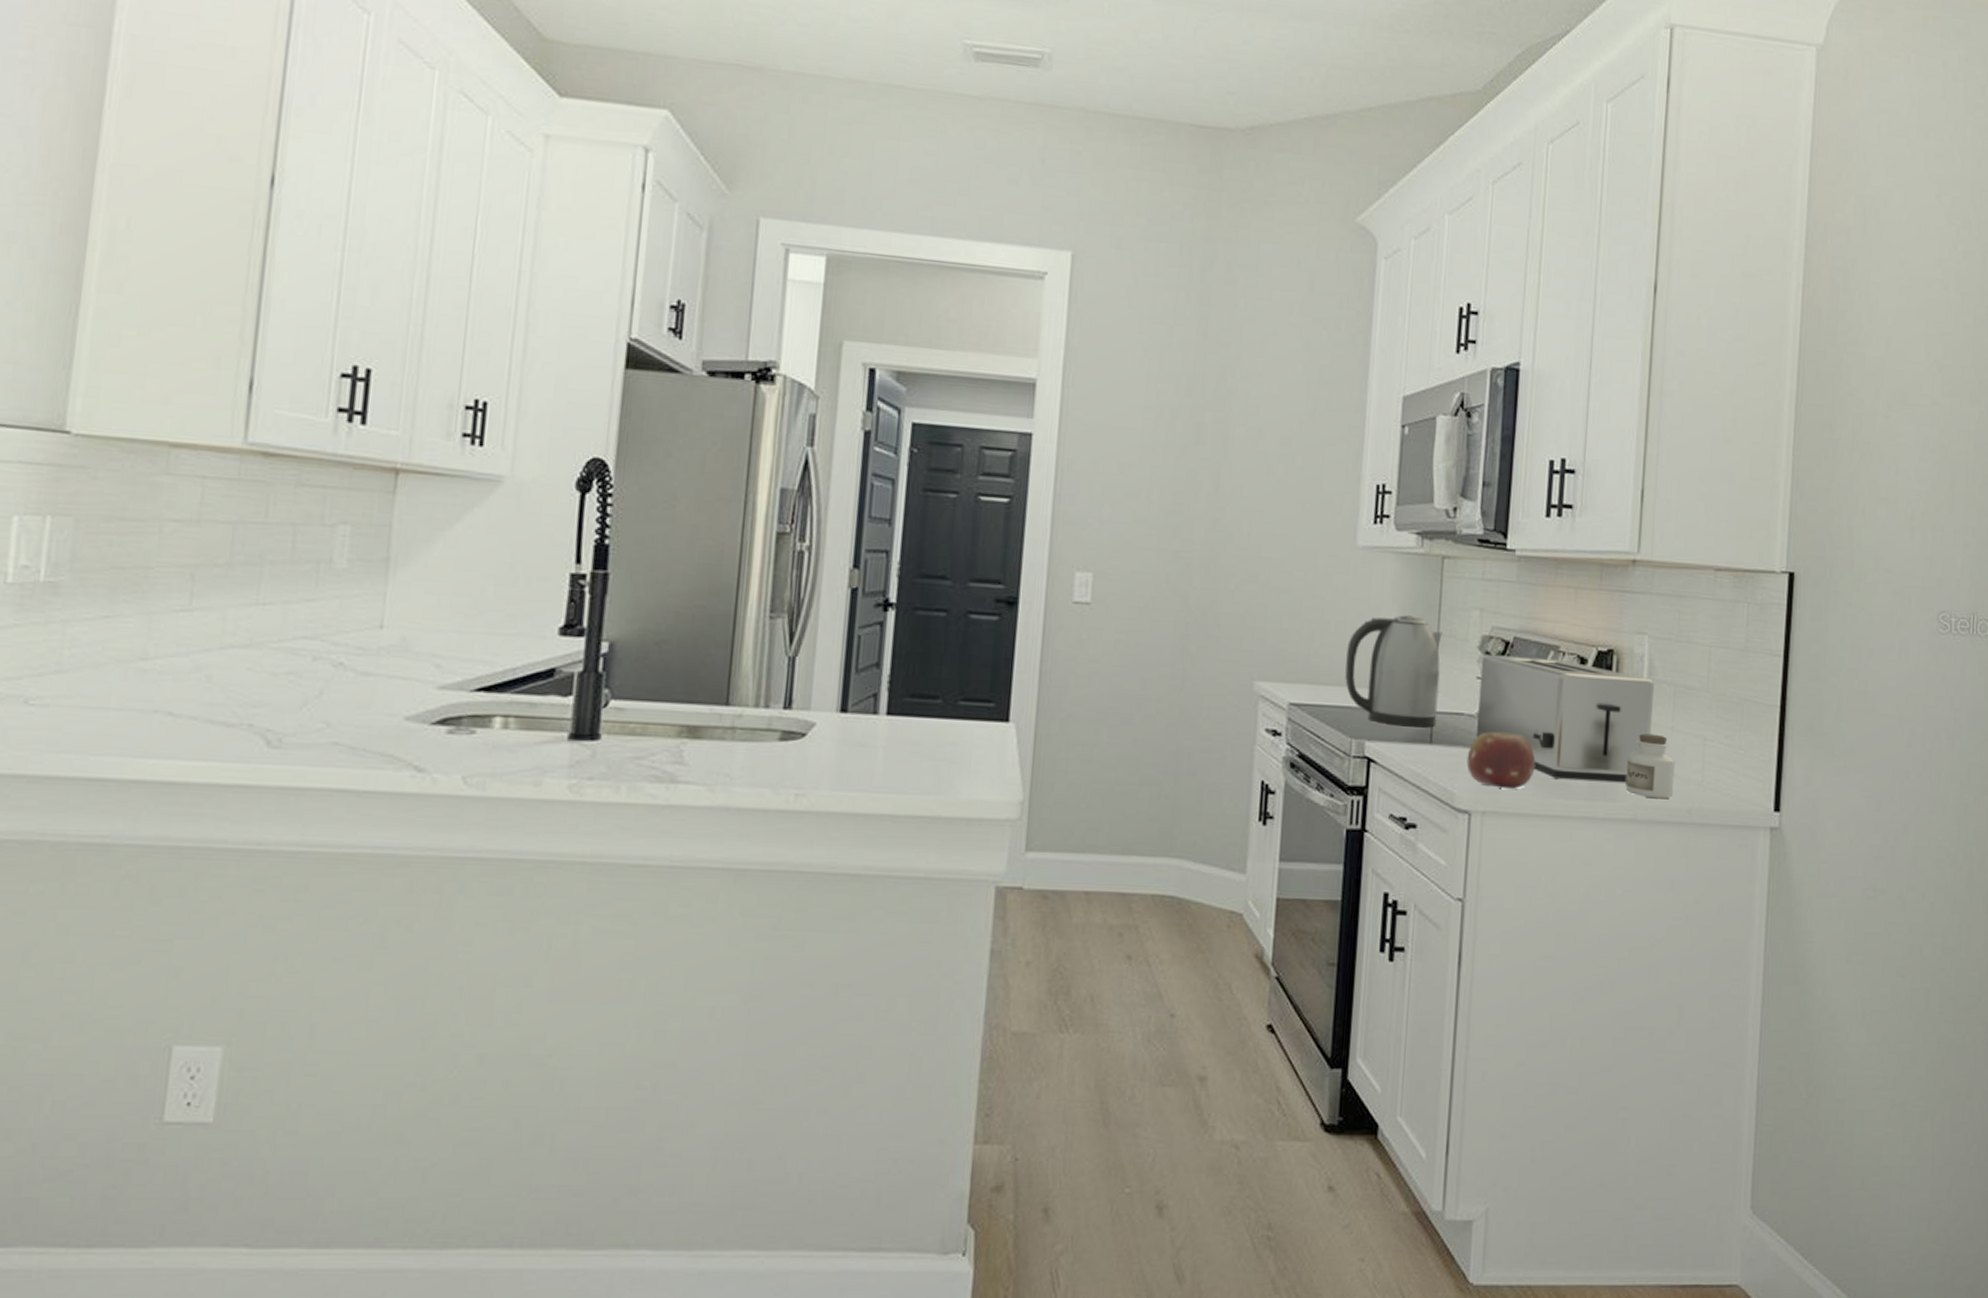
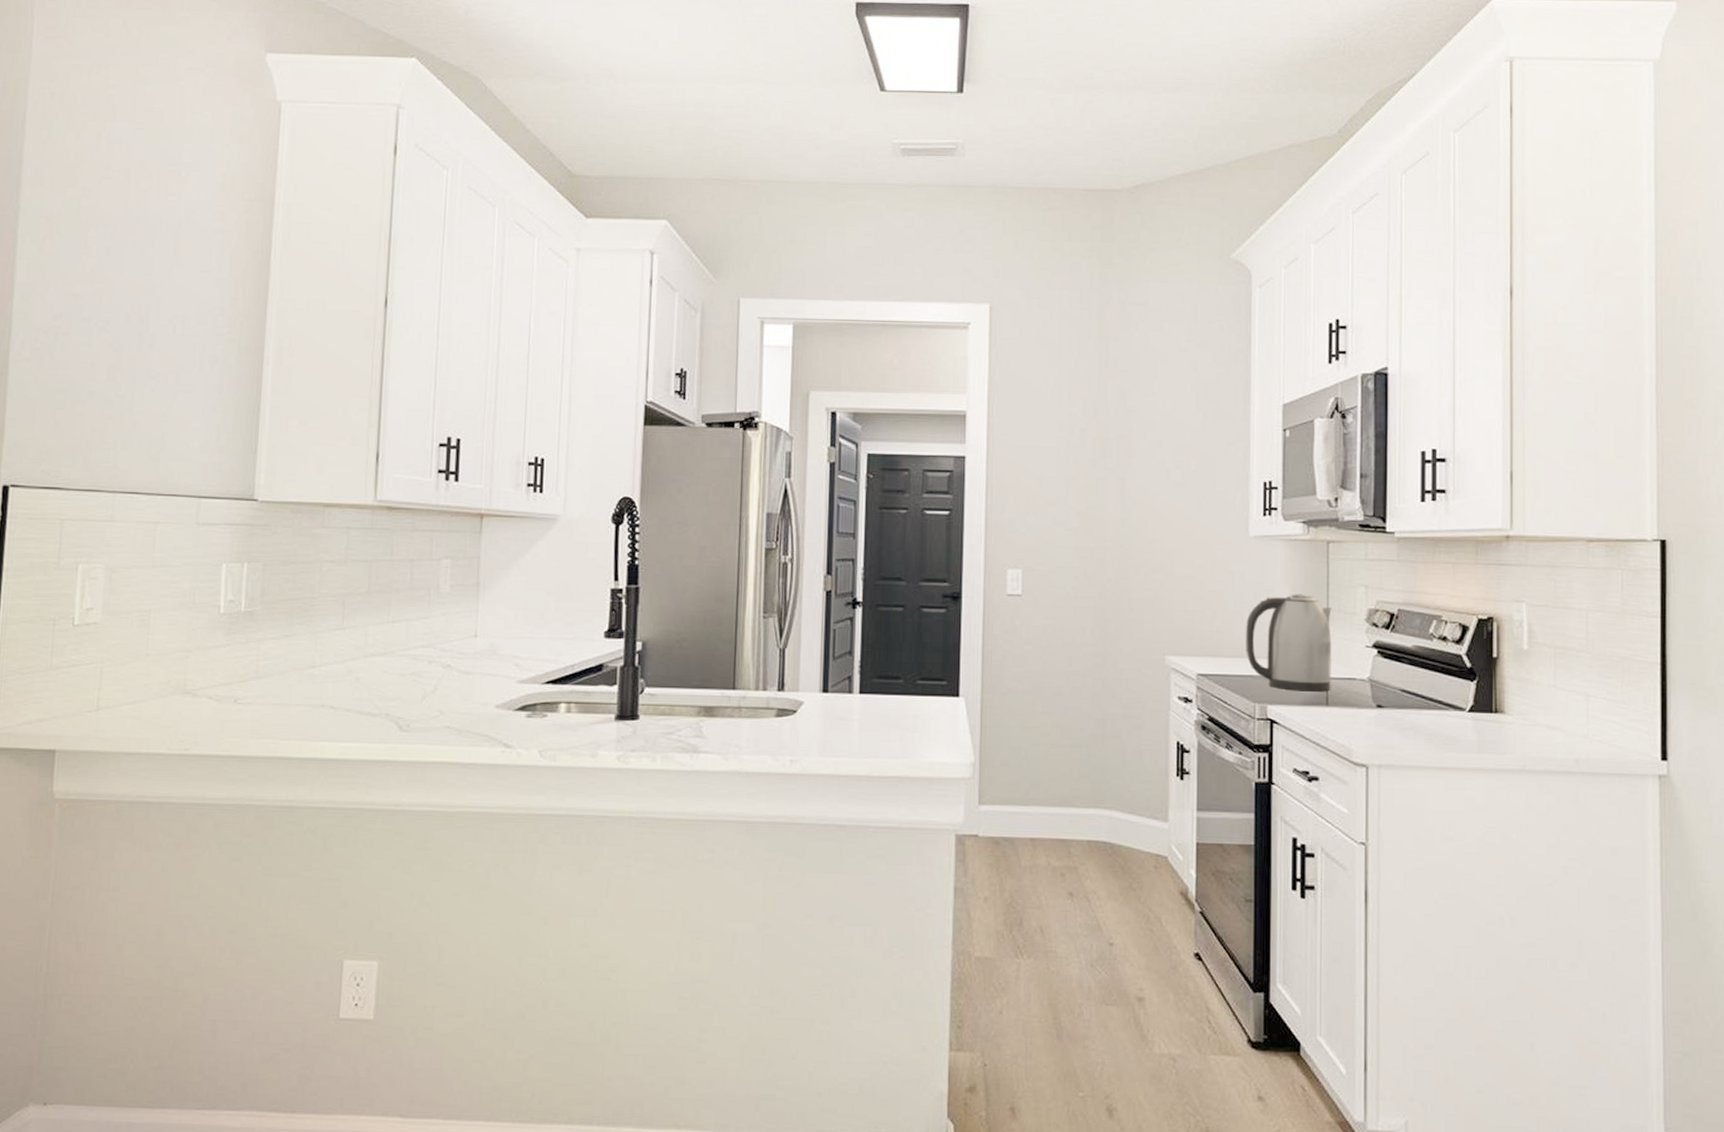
fruit: present [1466,732,1536,789] -> none [1361,694,1426,744]
toaster: present [1476,654,1654,783] -> none [1369,625,1535,737]
jar: present [1625,733,1675,799] -> none [1513,692,1560,751]

